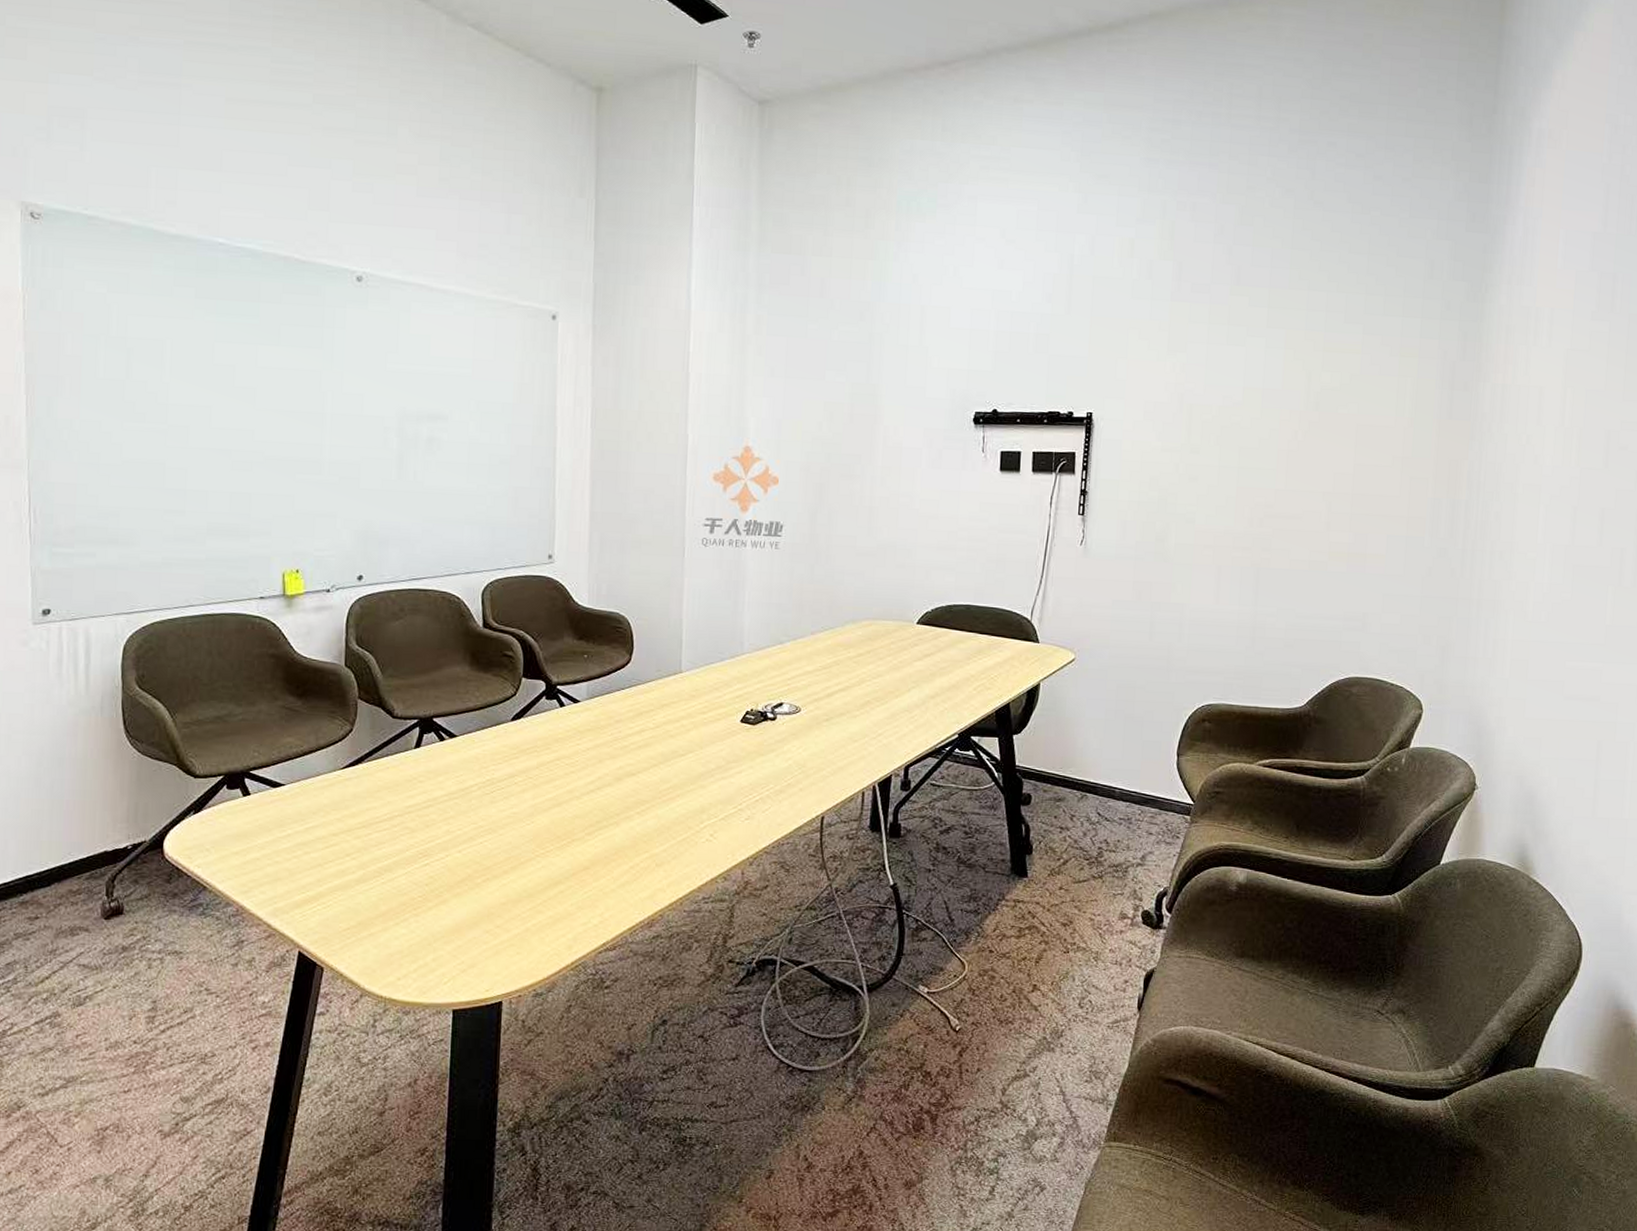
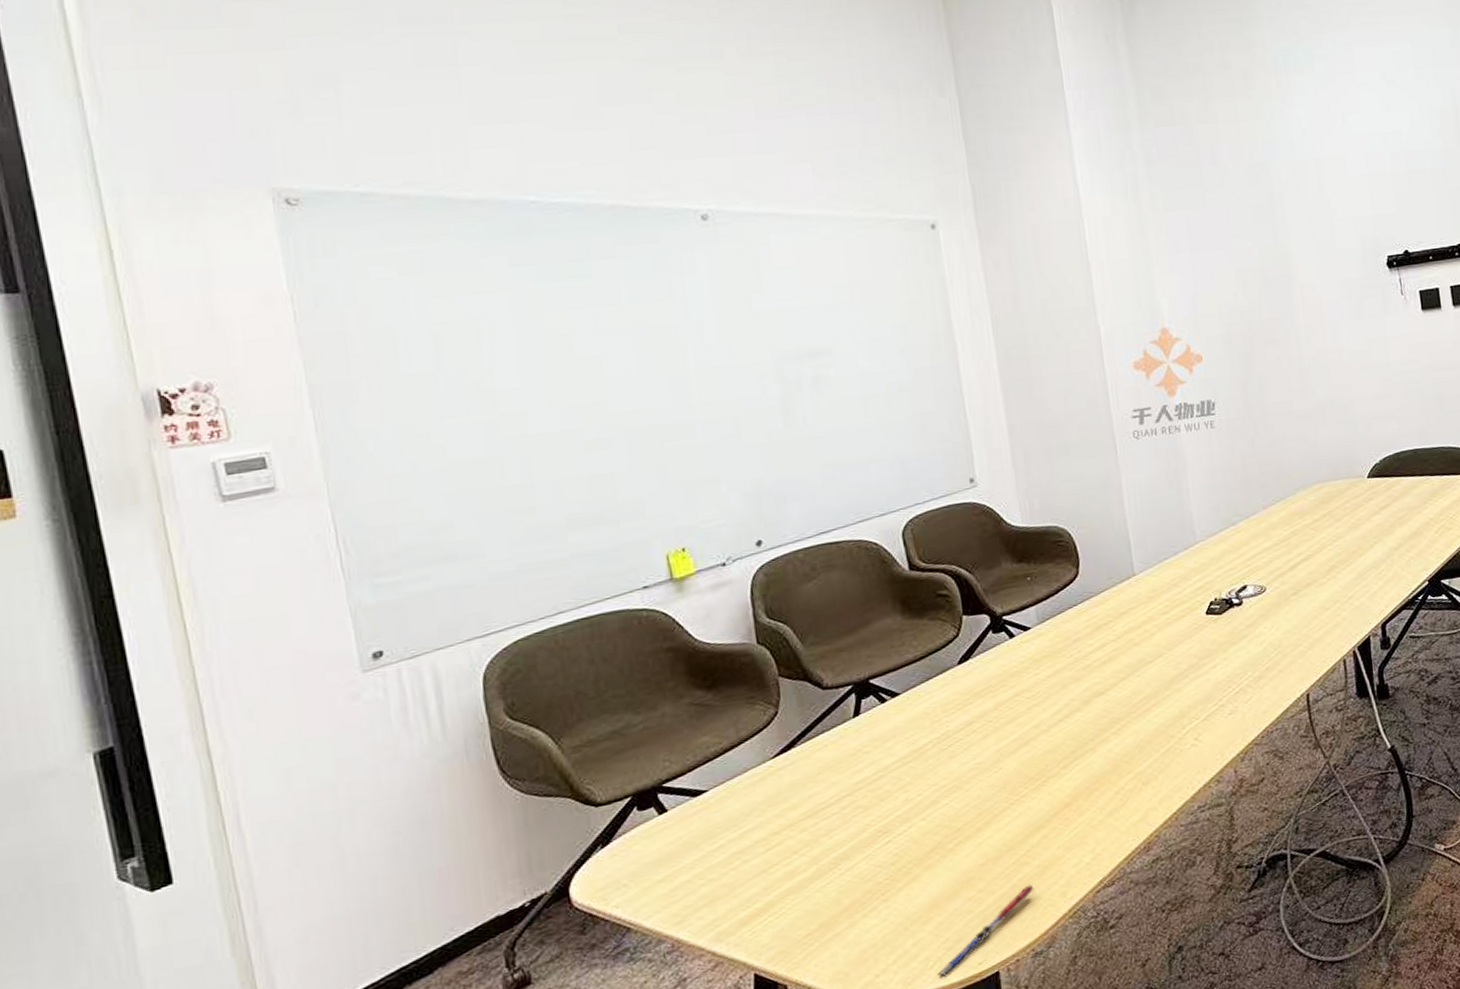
pen: none [451,931,545,995] -> present [939,884,1035,977]

